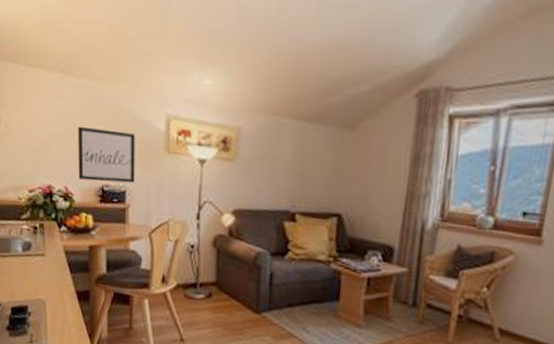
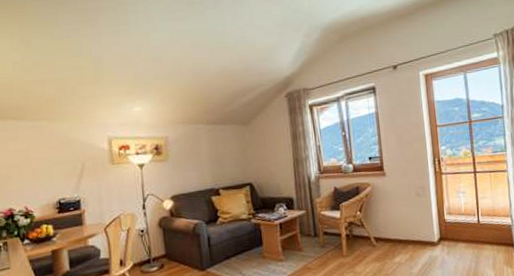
wall art: present [78,126,135,183] -> none [33,155,87,199]

